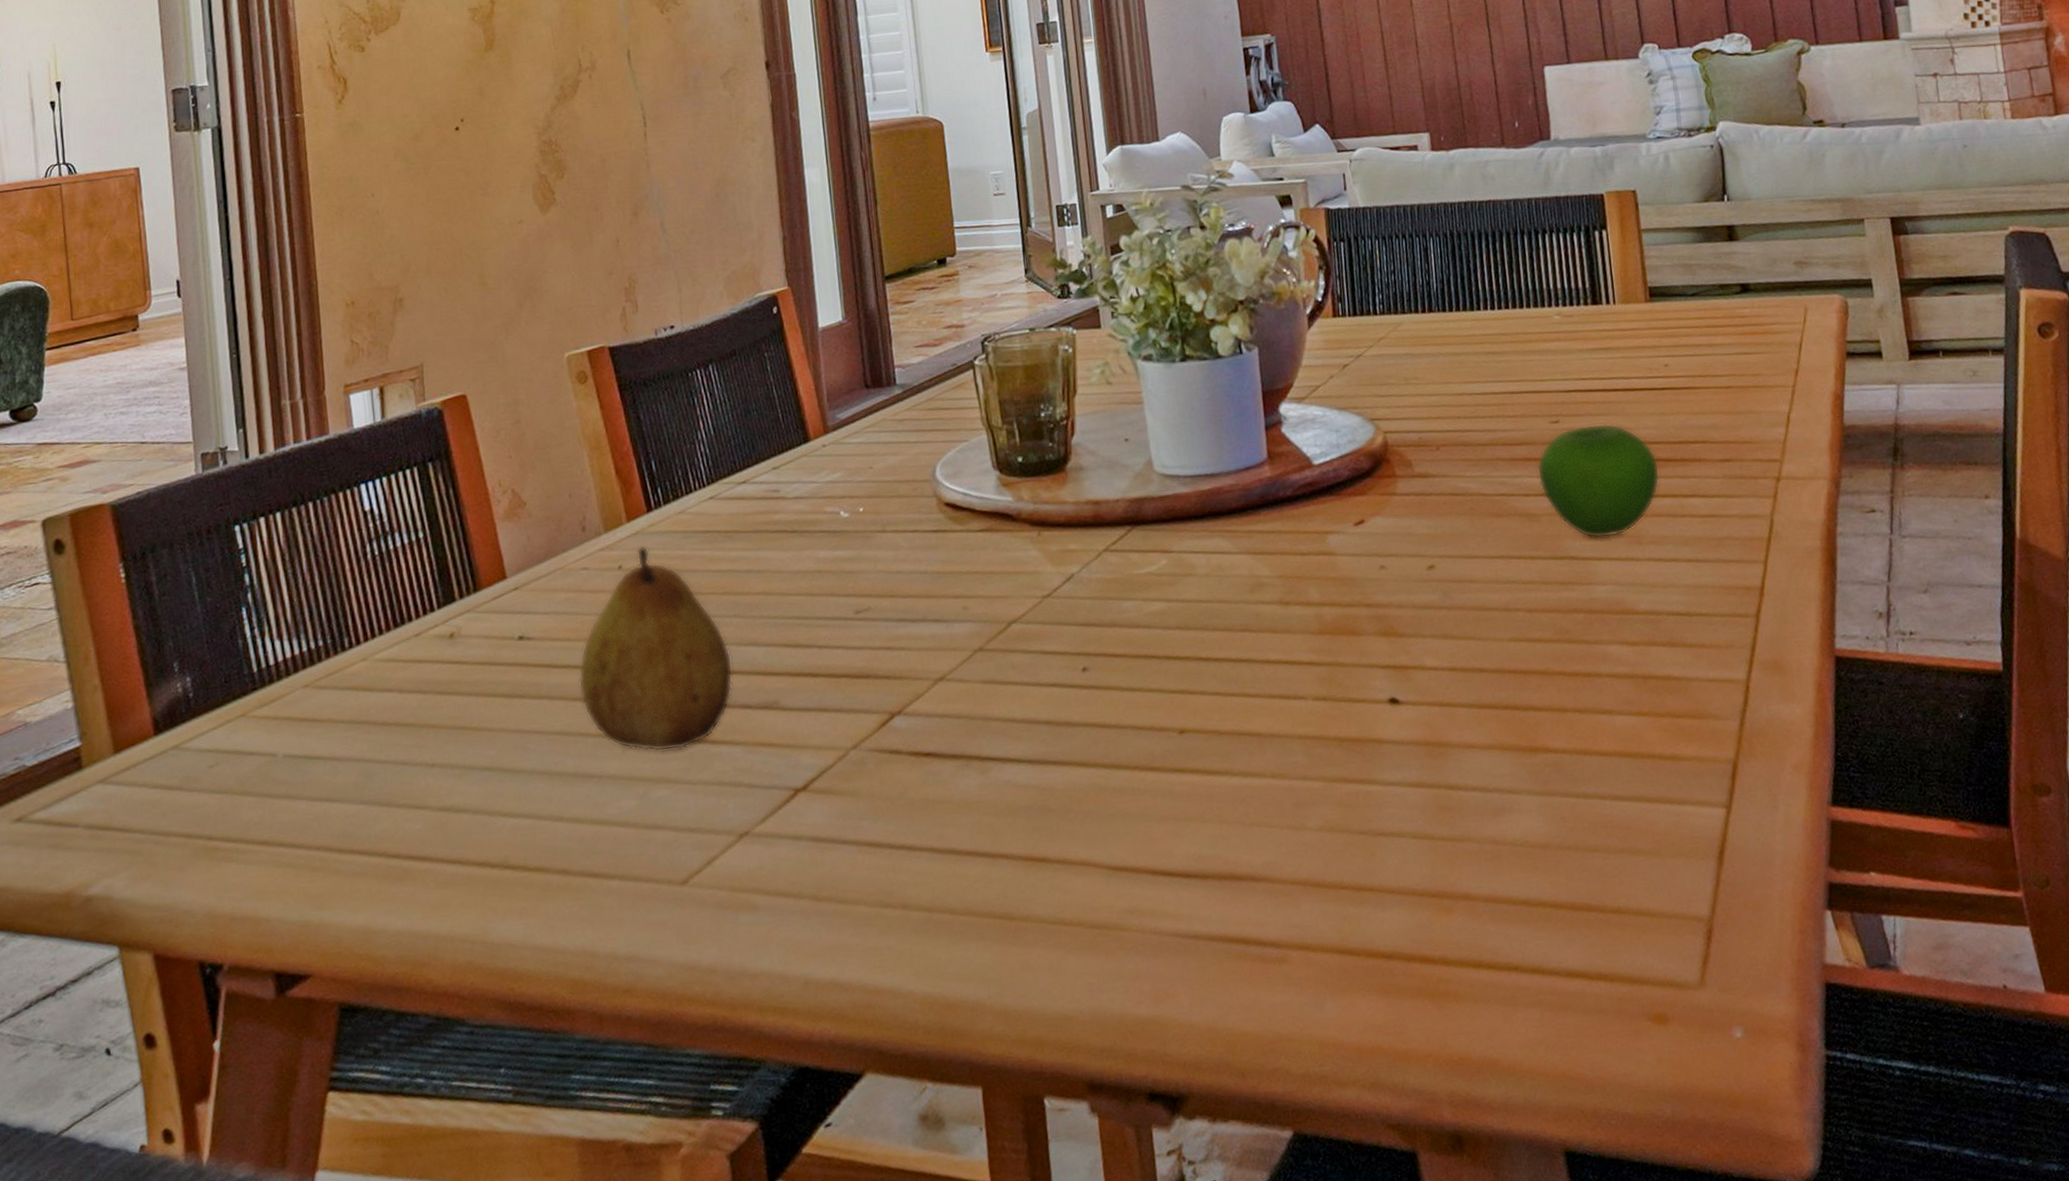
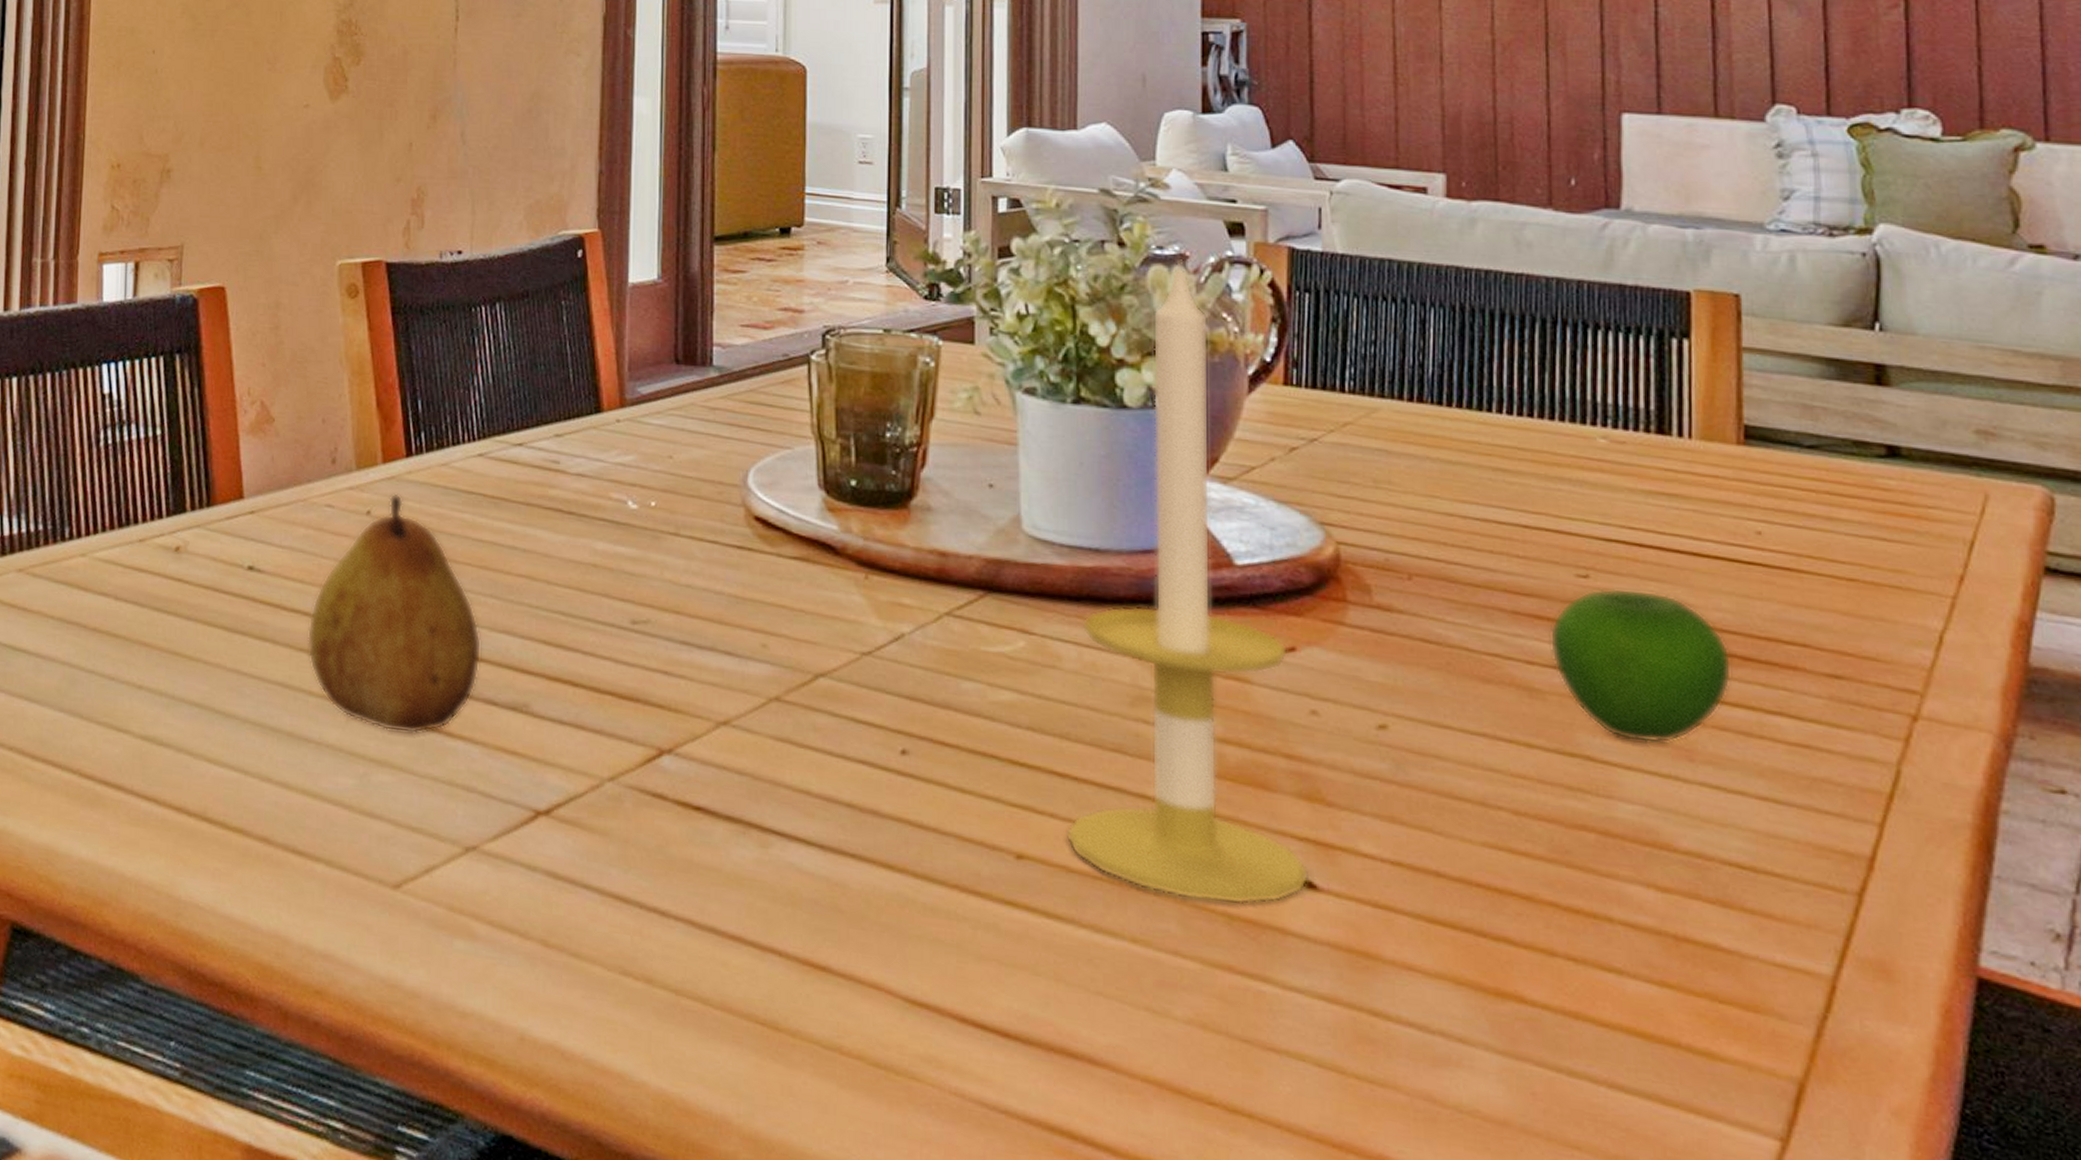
candle: none [1207,232,1393,734] -> present [1065,259,1310,905]

